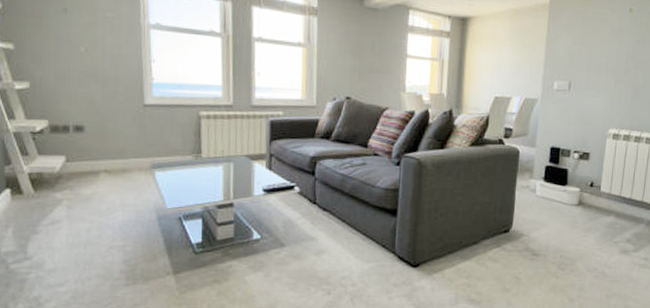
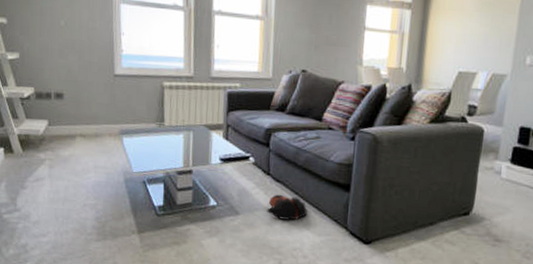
bag: none [313,223,355,249] -> present [266,194,307,220]

